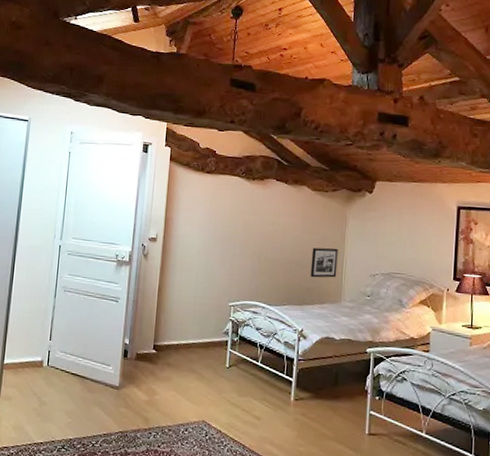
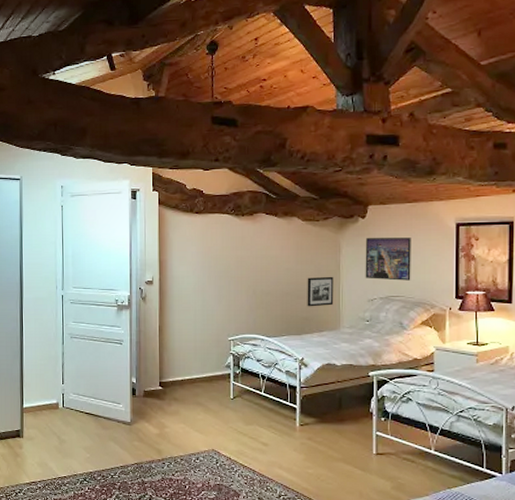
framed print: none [368,212,415,259] -> present [365,237,411,281]

